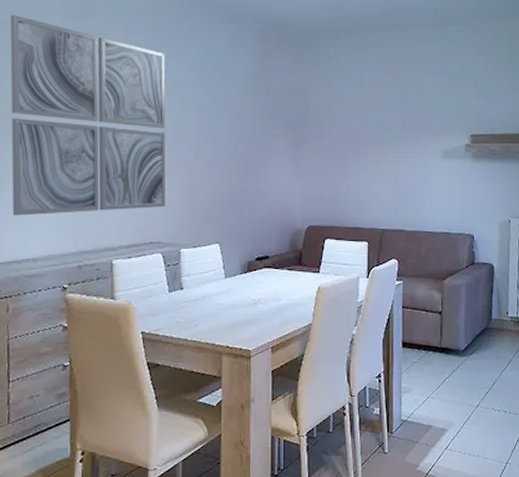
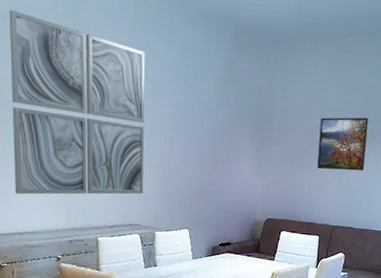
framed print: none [360,111,412,169] -> present [317,117,369,171]

